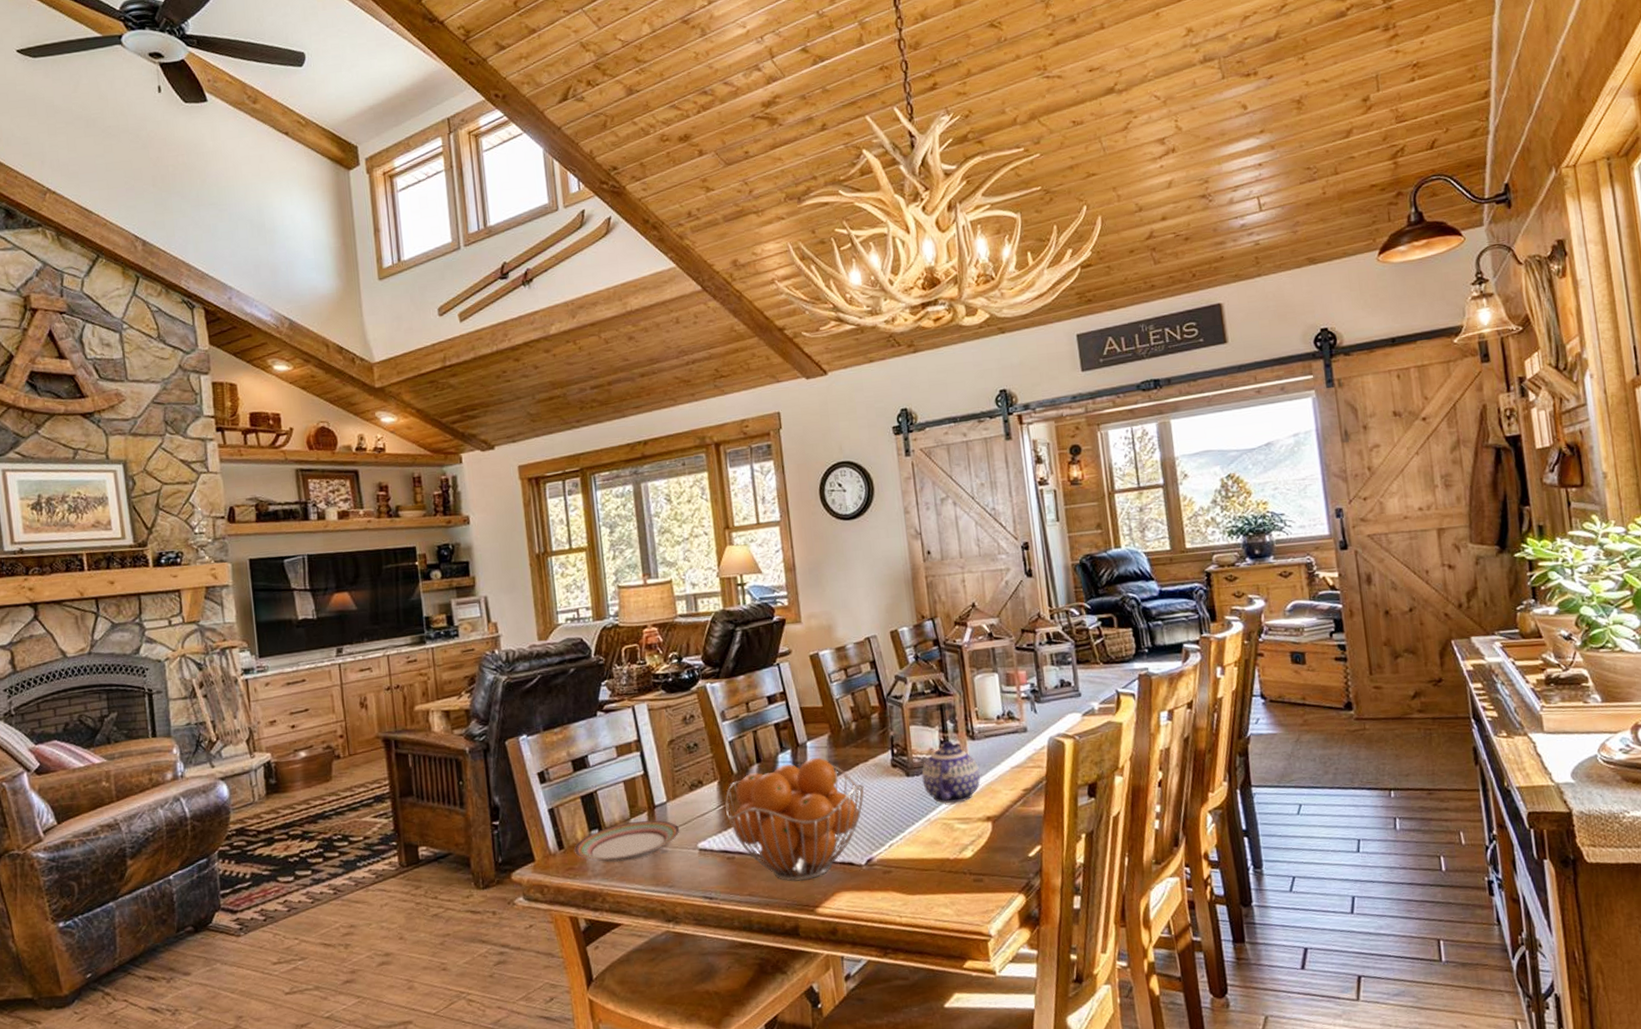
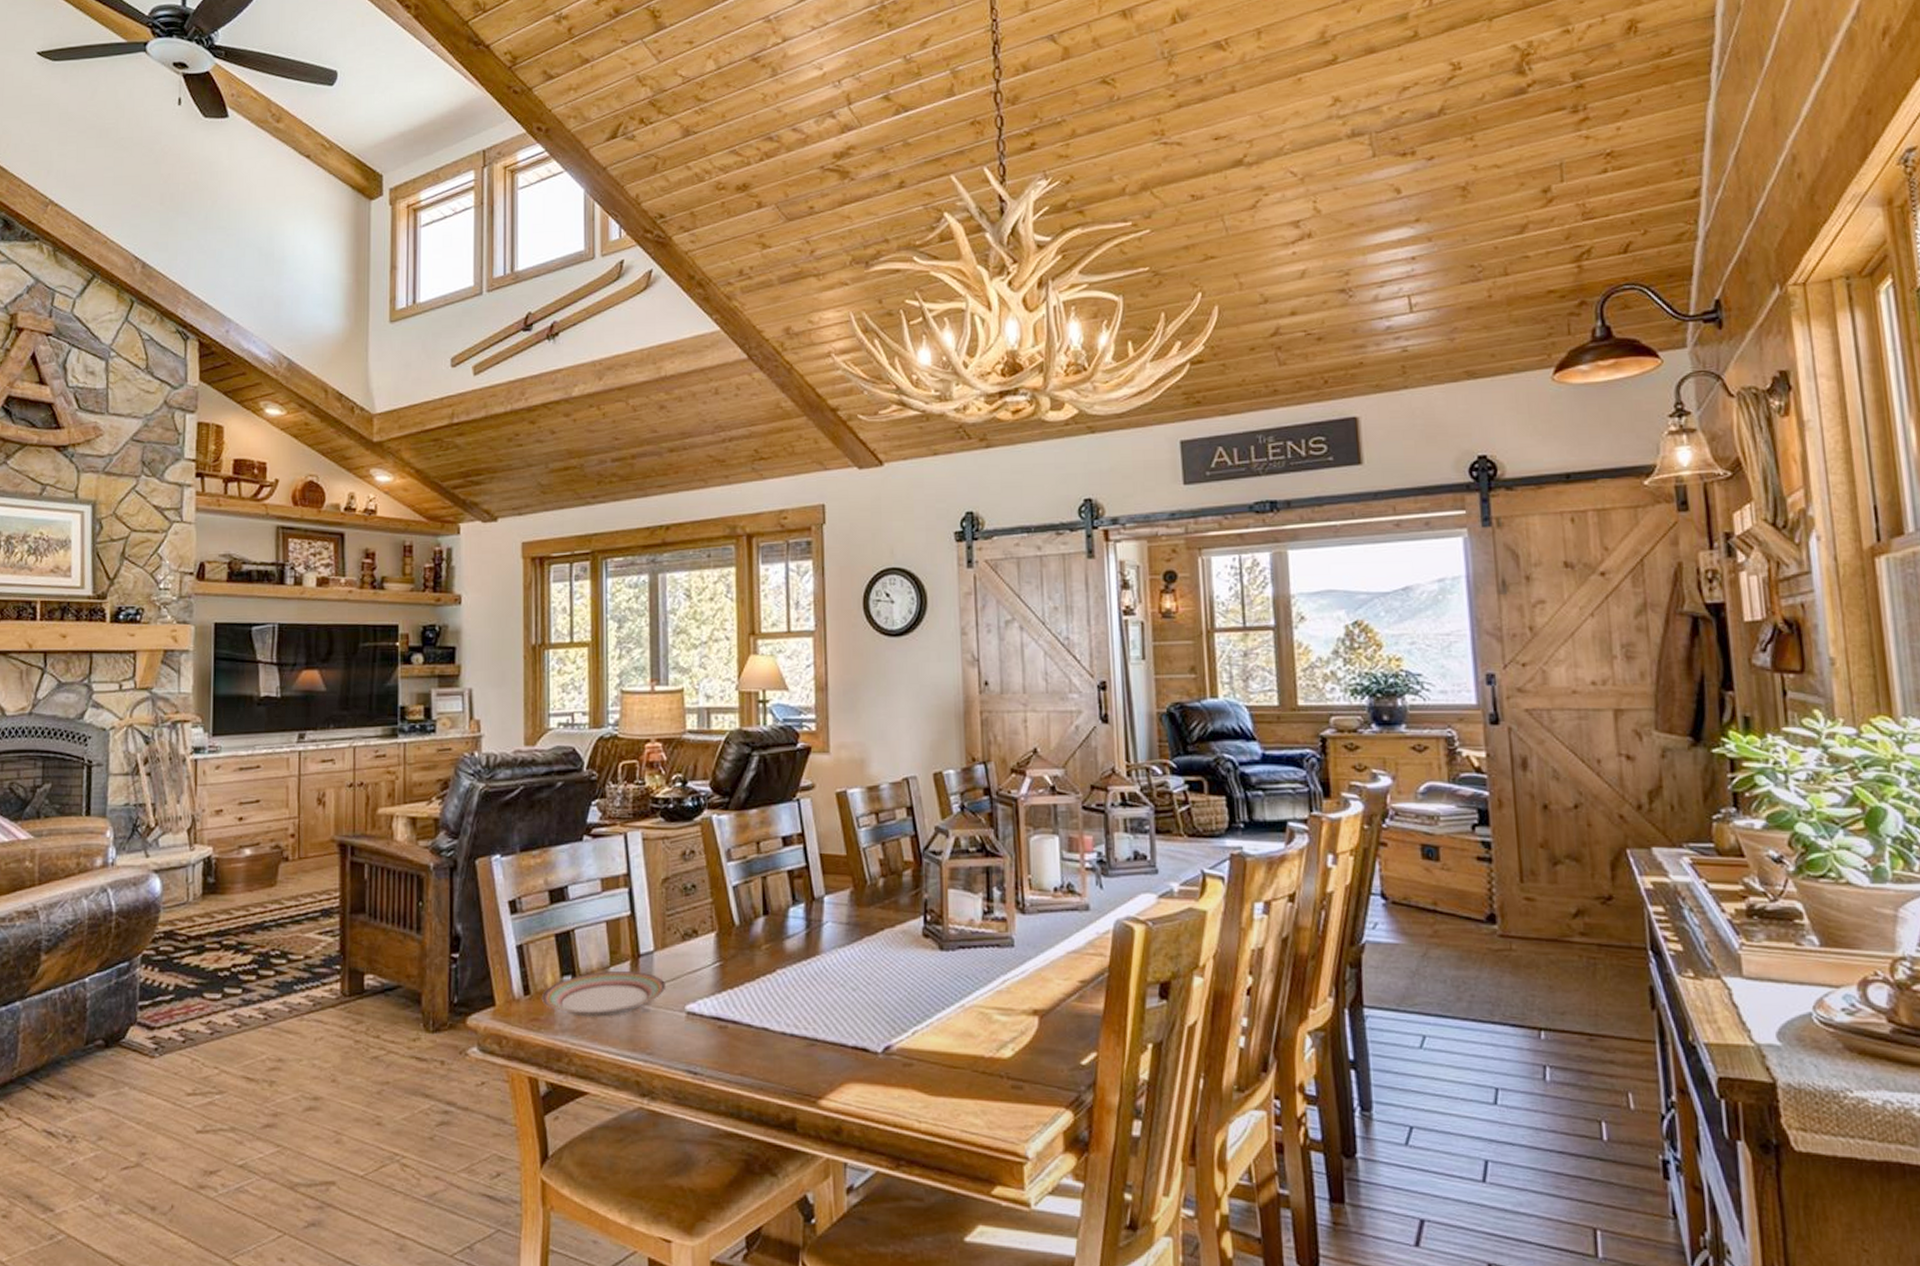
fruit basket: present [725,757,865,882] -> none [721,916,888,1064]
teapot: present [921,740,980,804] -> none [958,911,1028,989]

